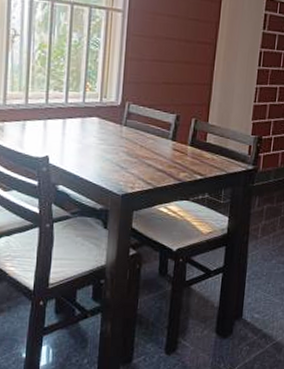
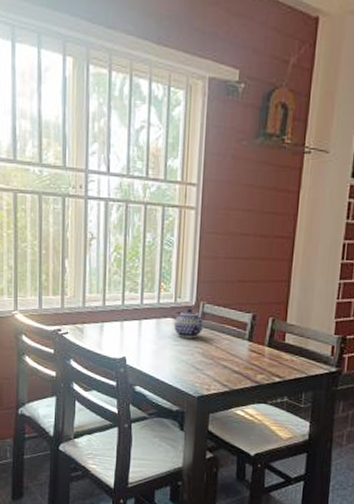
teapot: none [99,107,129,138] -> present [174,307,204,339]

